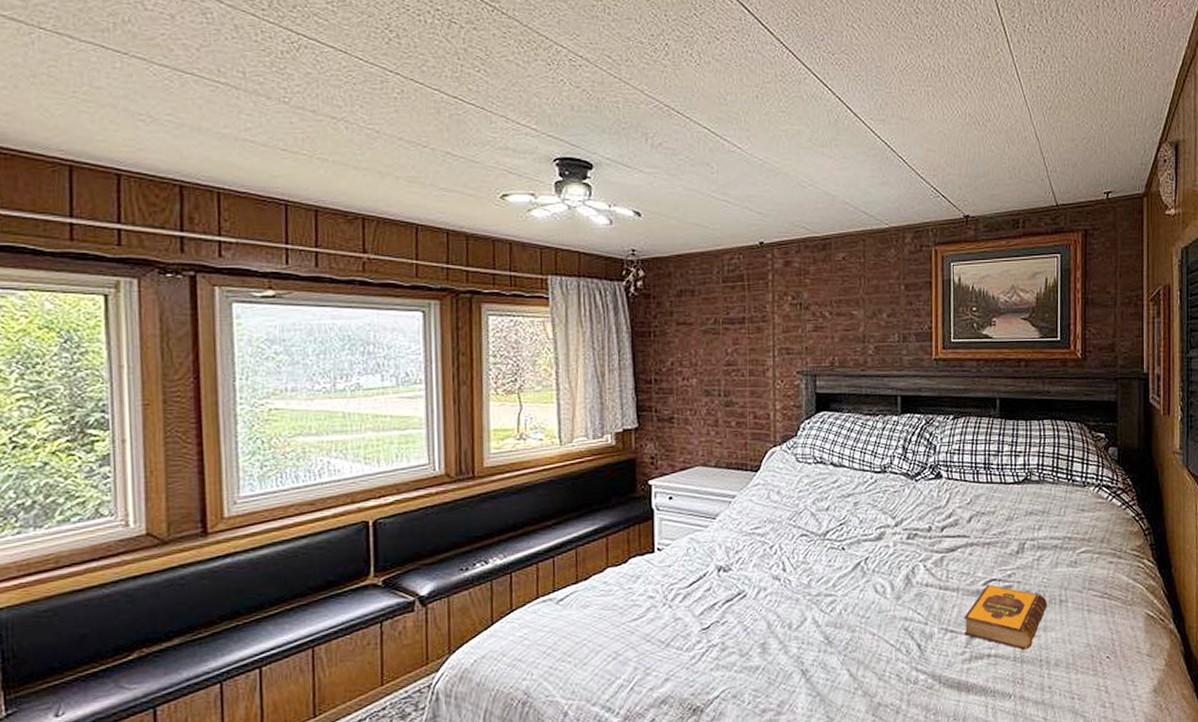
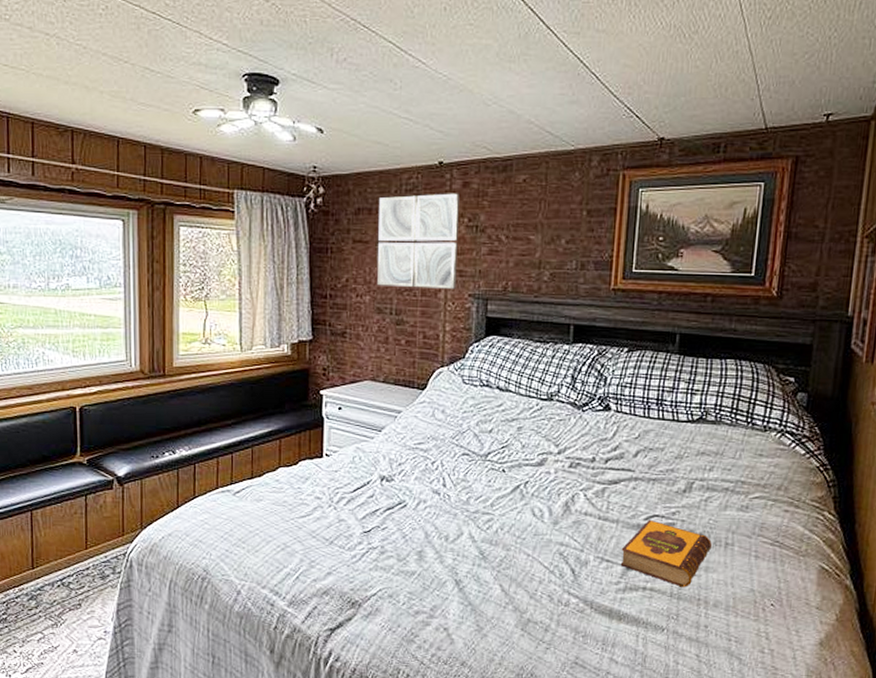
wall art: none [702,272,784,368] -> present [376,193,459,289]

